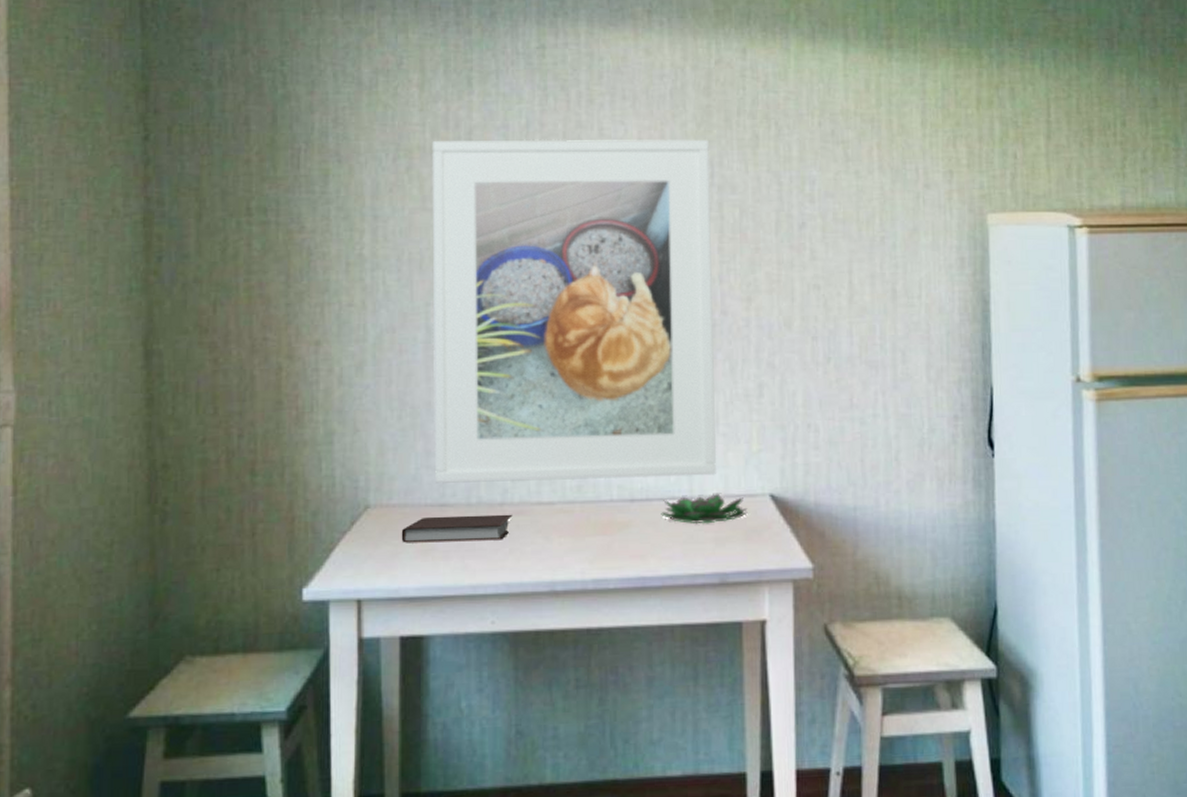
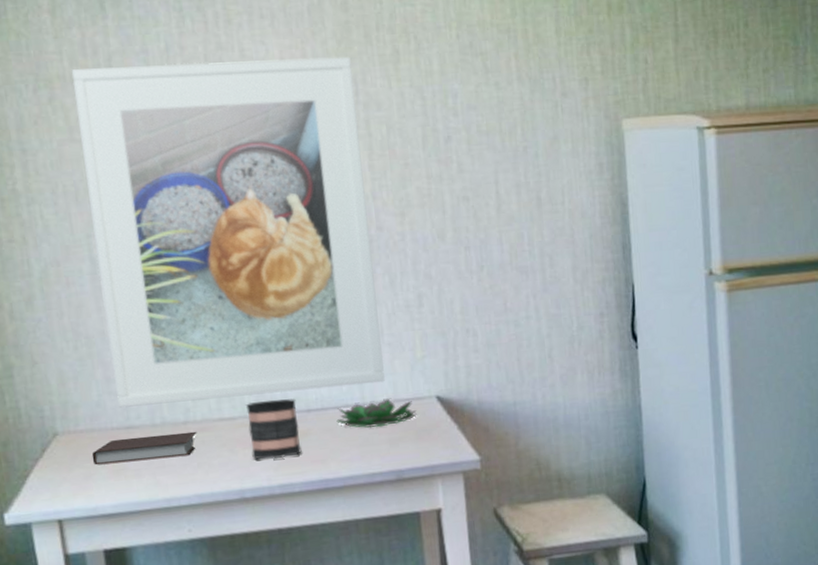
mug: none [567,485,621,551] -> present [246,399,302,460]

